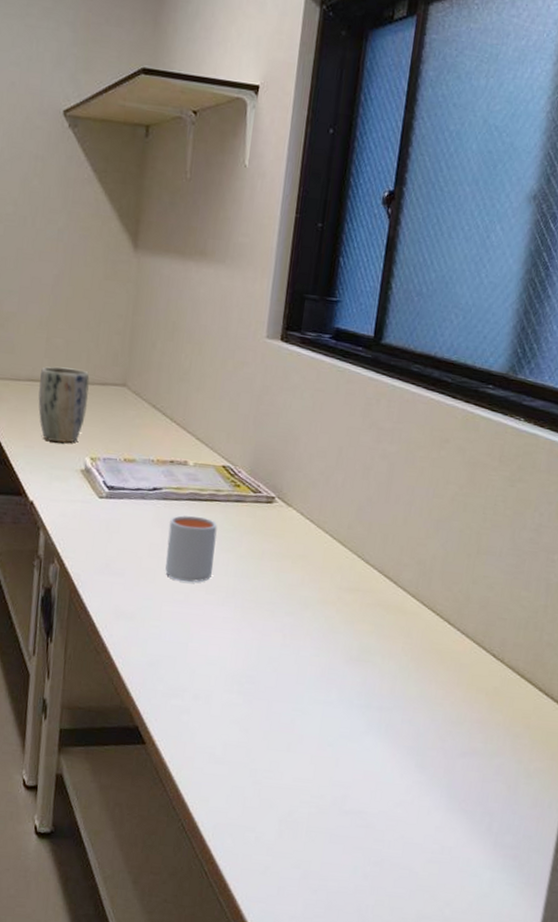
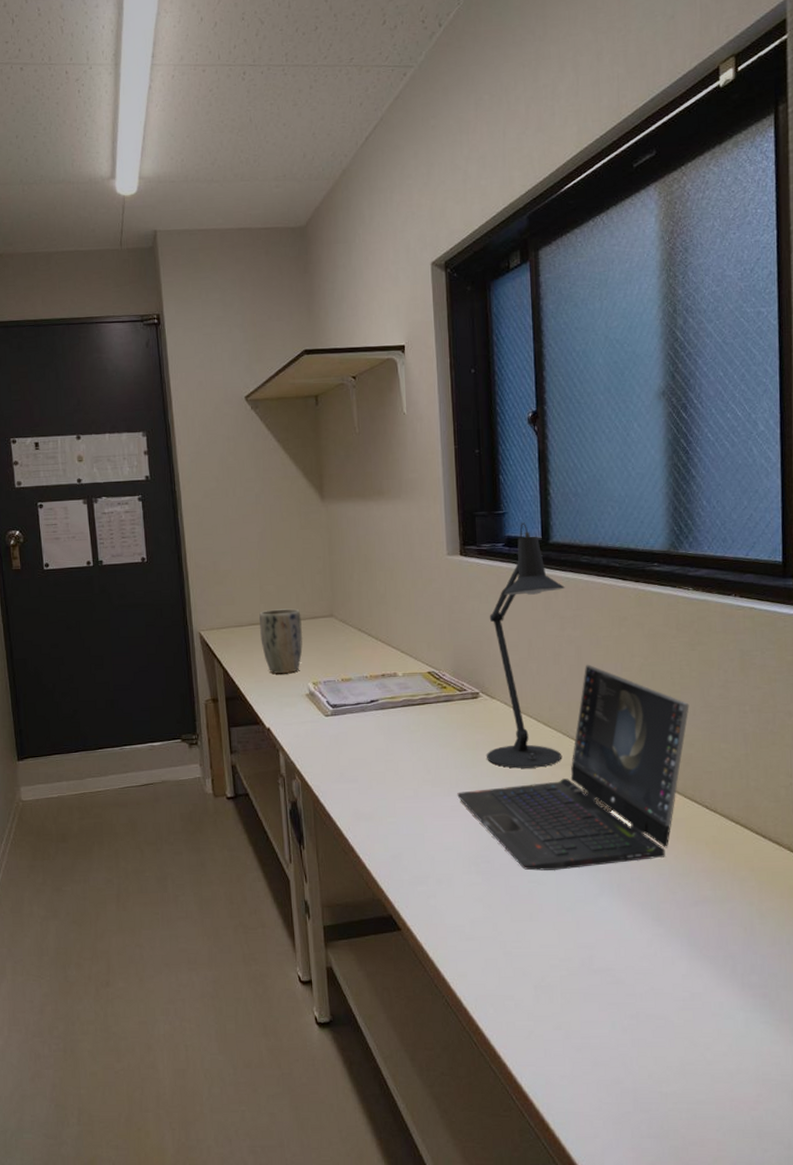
mug: present [165,515,218,582] -> none [390,719,434,779]
laptop computer: none [231,484,497,703] -> present [457,664,689,871]
desk lamp: none [271,315,389,589] -> present [487,522,565,769]

